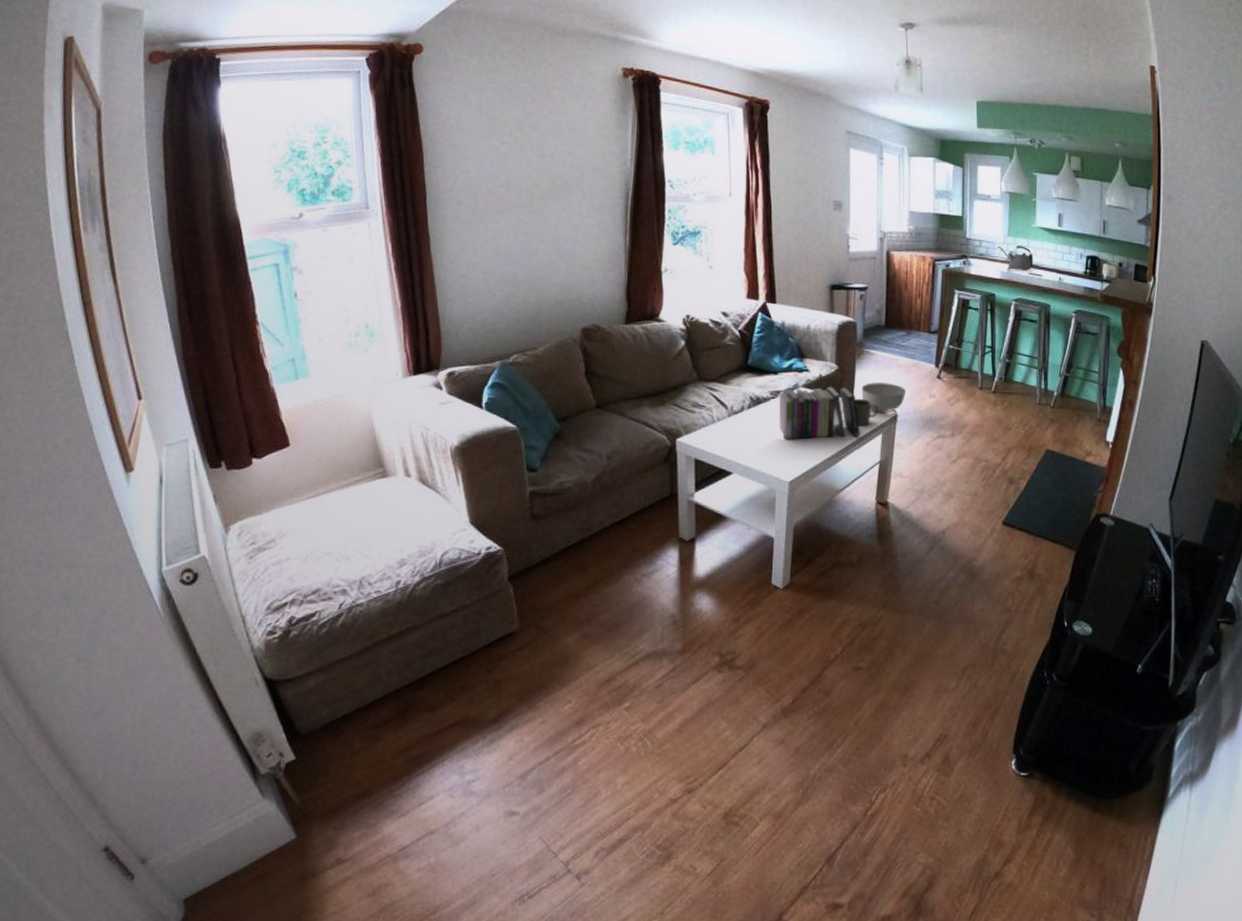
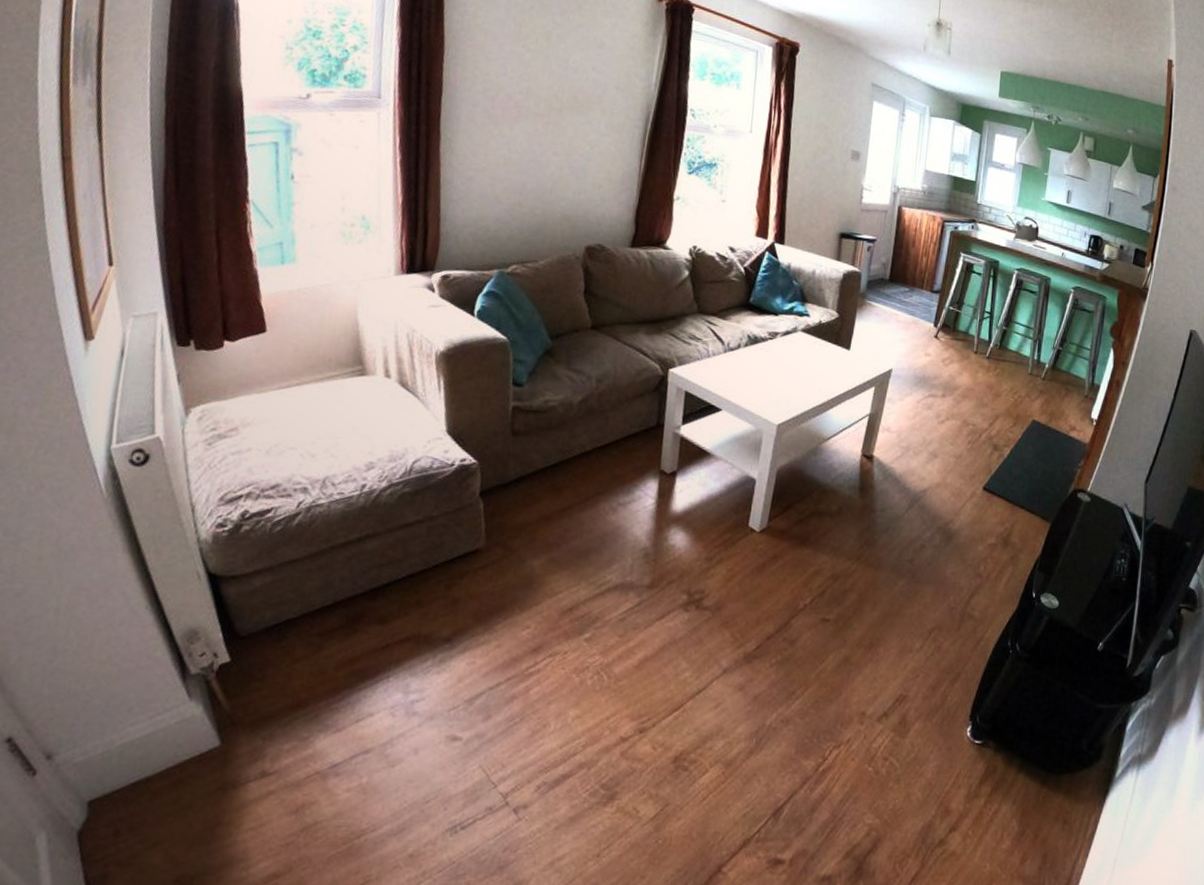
books: present [778,386,860,440] -> none [773,330,854,387]
mug: present [855,398,878,426] -> none [851,348,874,377]
bowl: present [861,383,907,414] -> none [858,334,903,367]

